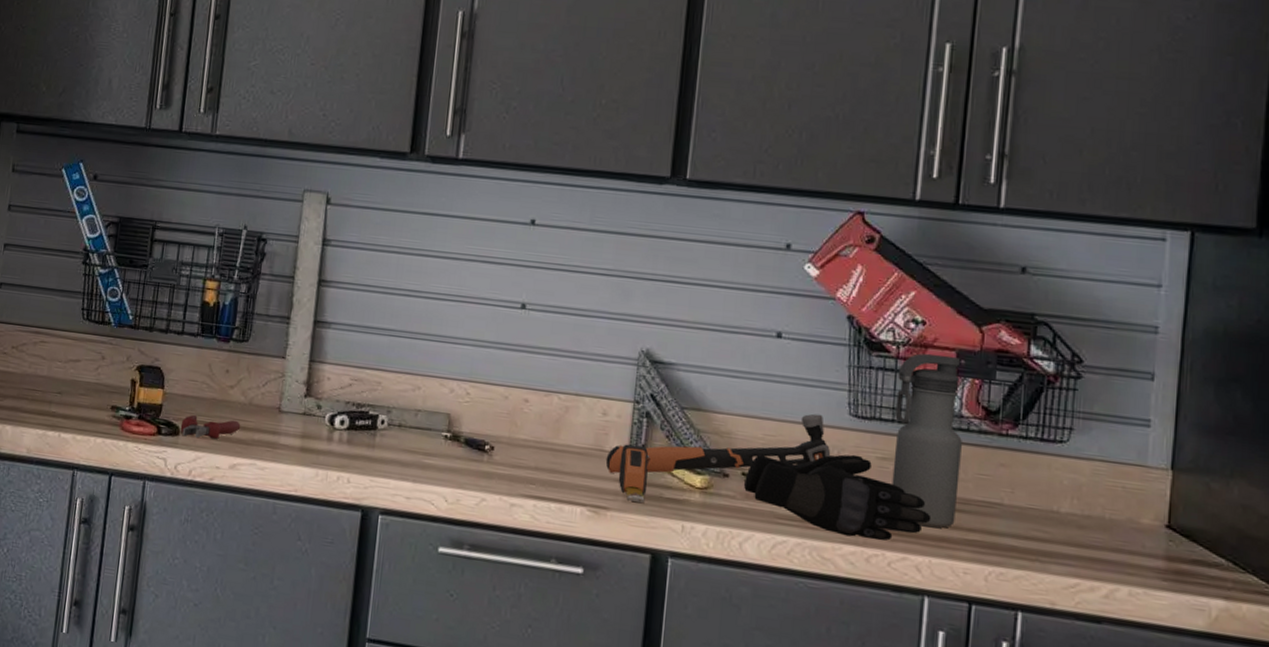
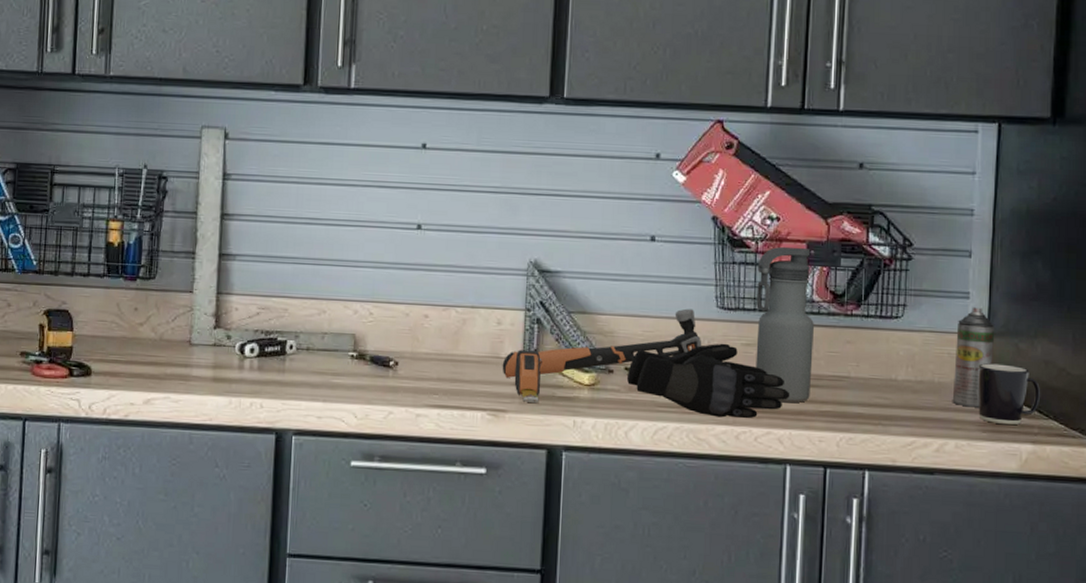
pliers: present [180,414,241,440] -> none [92,354,153,377]
aerosol can: none [1126,437,1182,552] -> present [952,307,995,408]
mug: none [1158,501,1236,576] -> present [978,363,1040,426]

